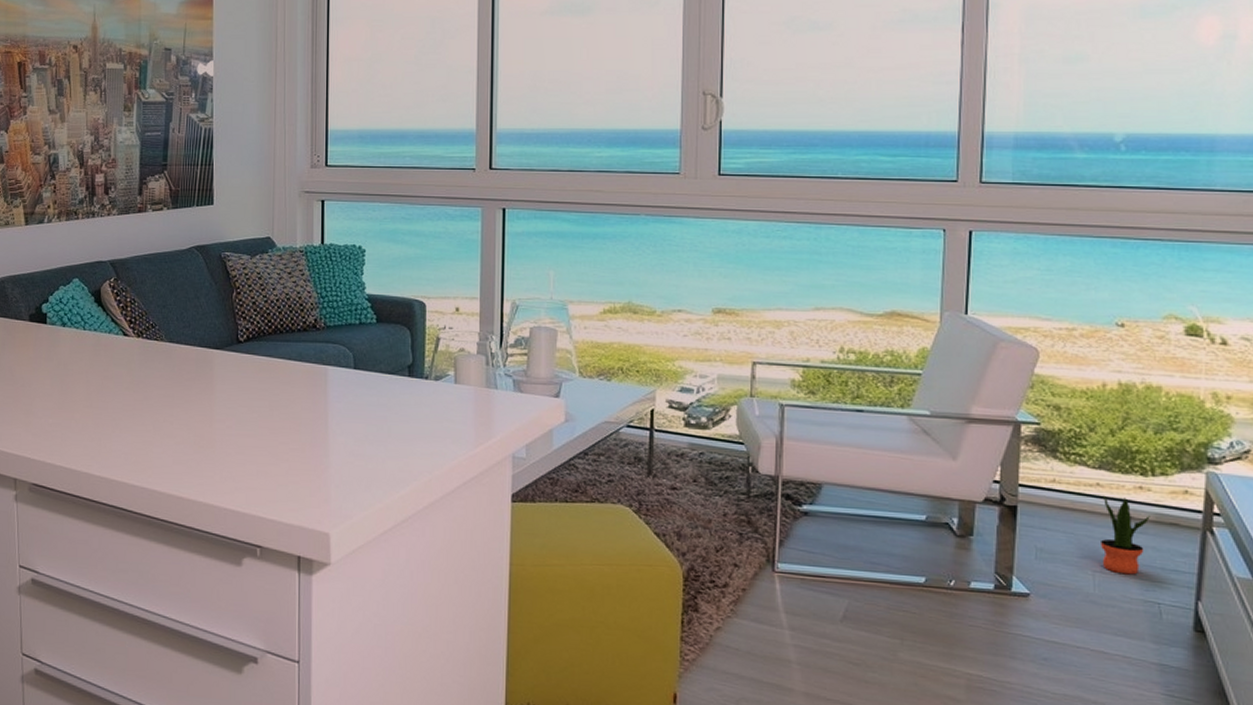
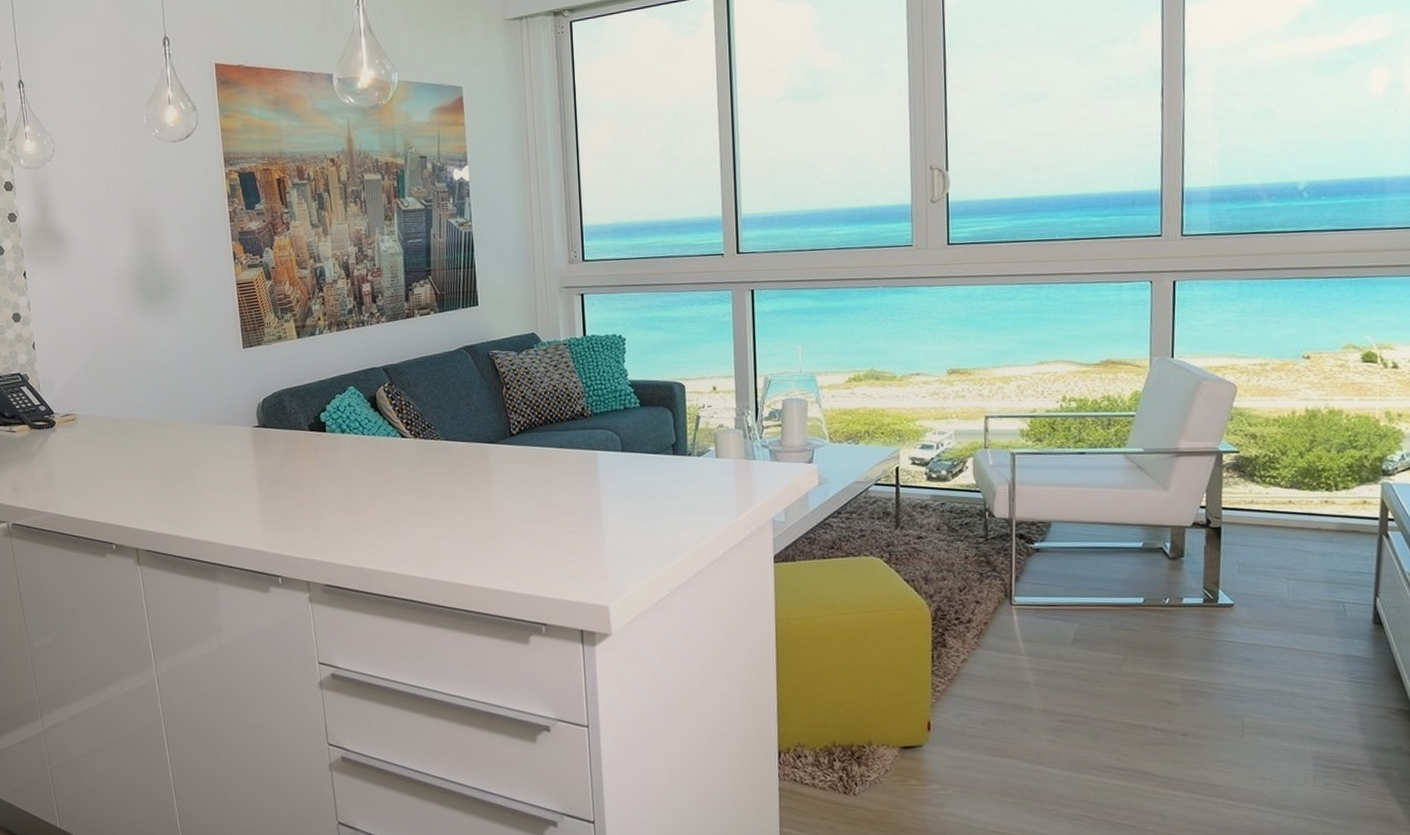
potted plant: present [1099,495,1150,575] -> none [1292,511,1335,580]

